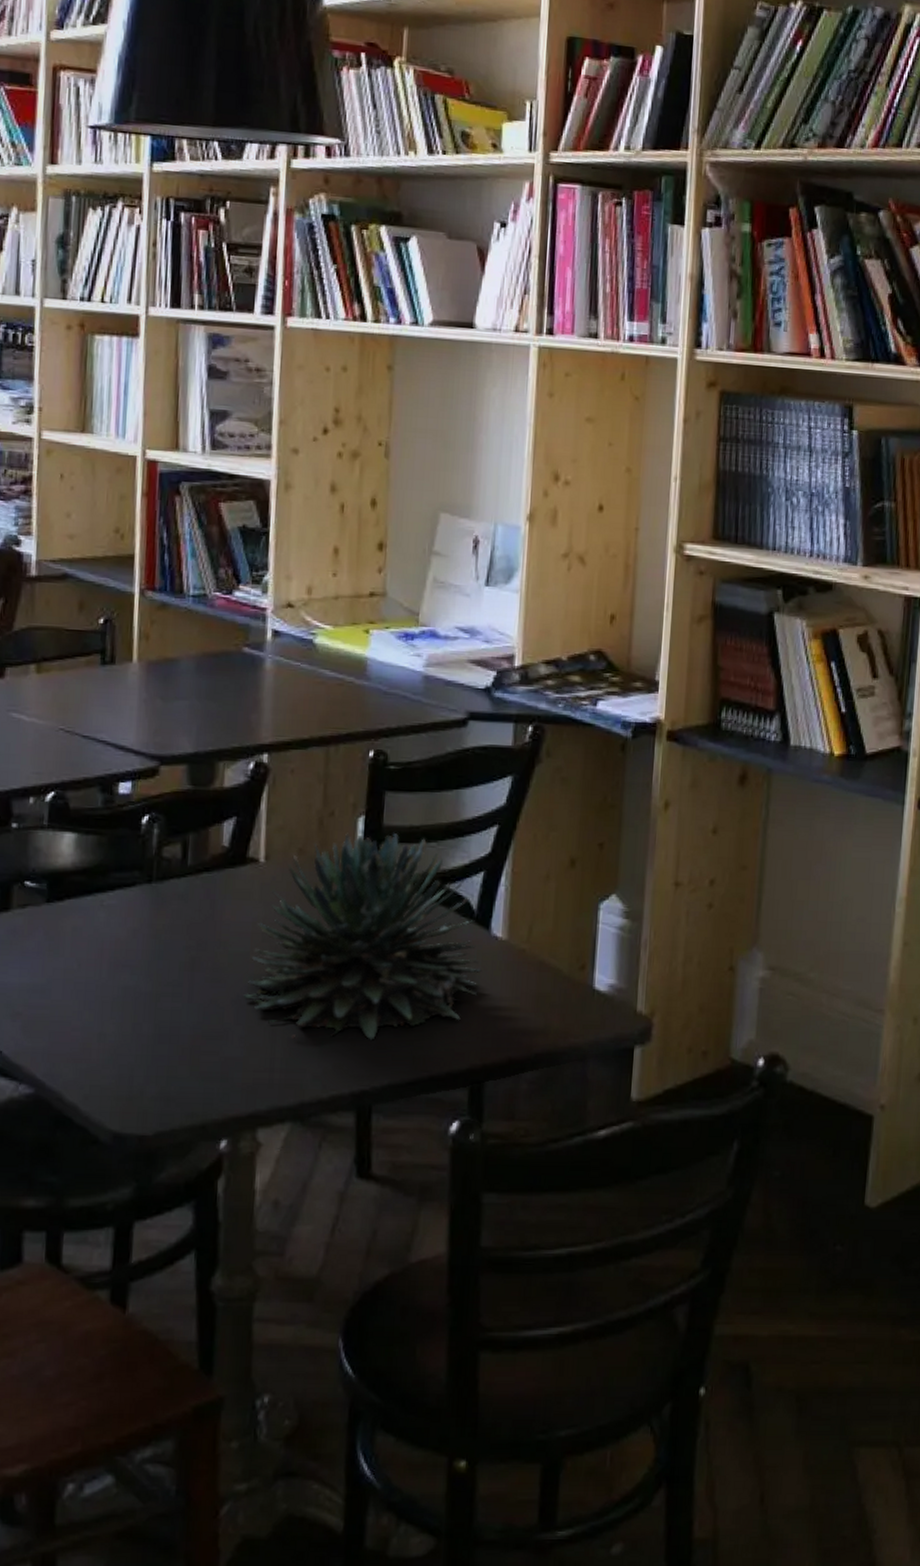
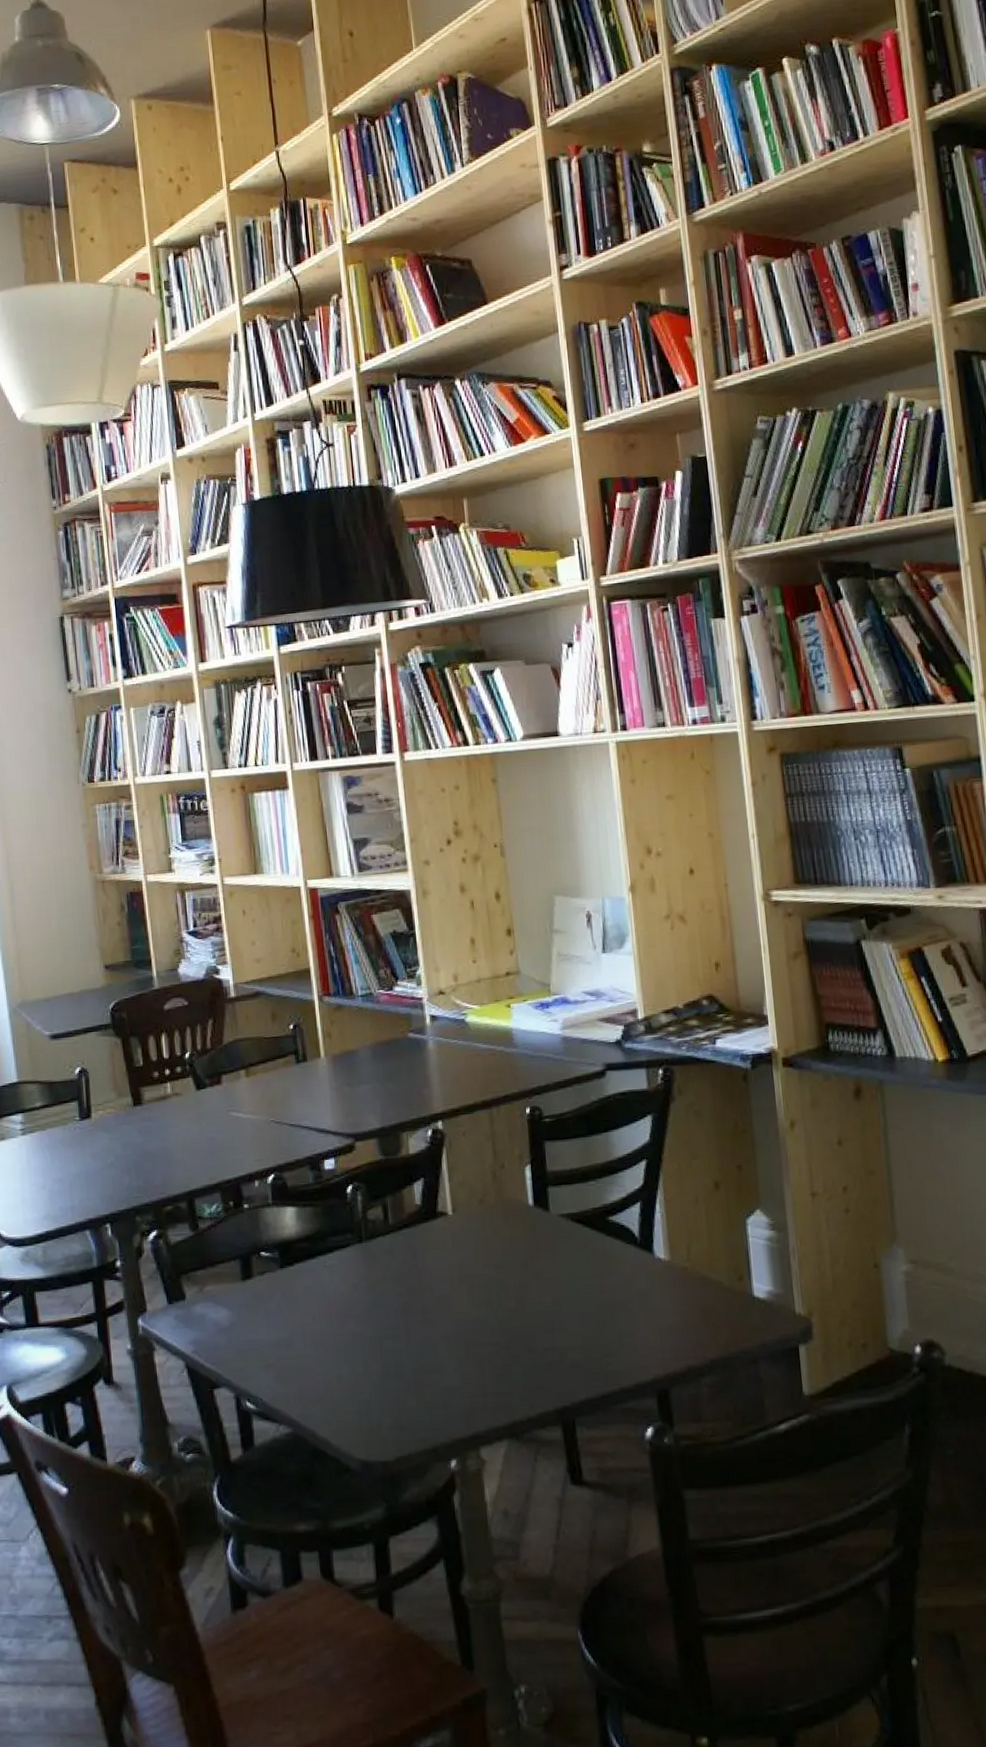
succulent plant: present [243,833,482,1040] -> none [451,1177,653,1366]

